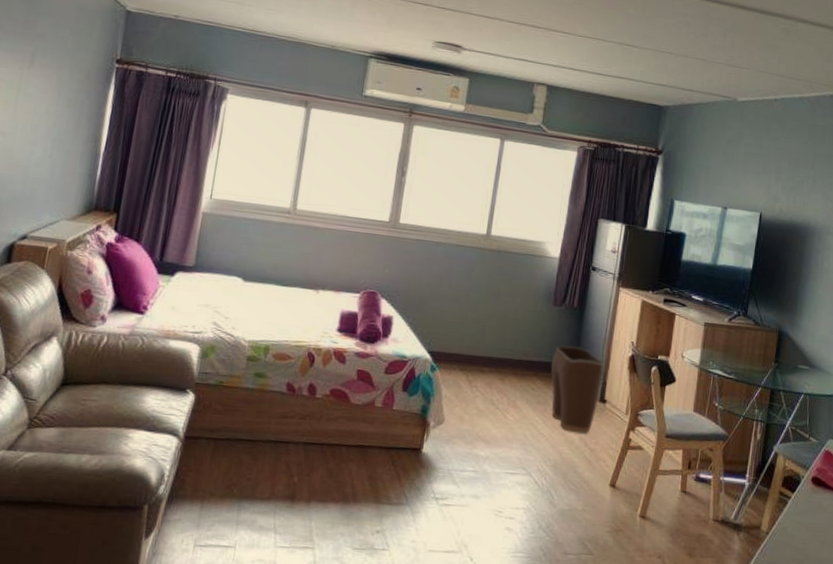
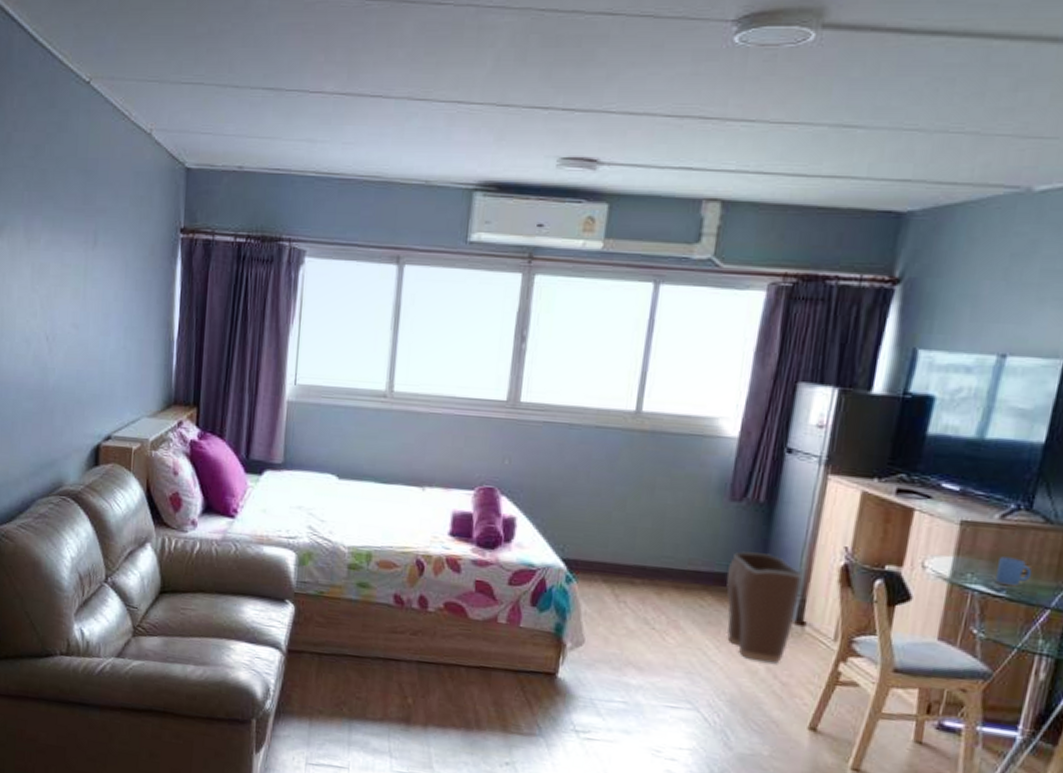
mug: none [728,349,749,371] -> present [996,556,1033,587]

